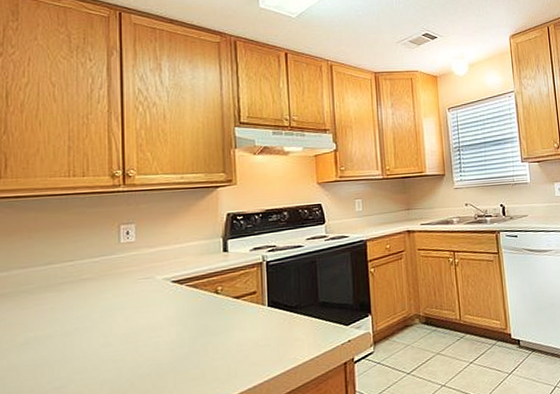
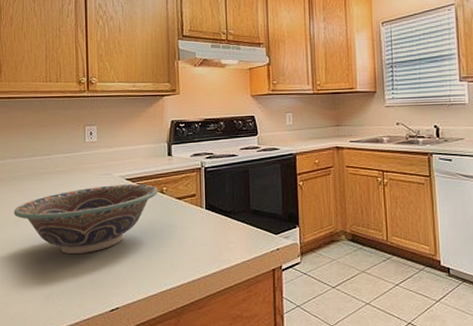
decorative bowl: none [20,285,212,376] -> present [13,184,158,255]

